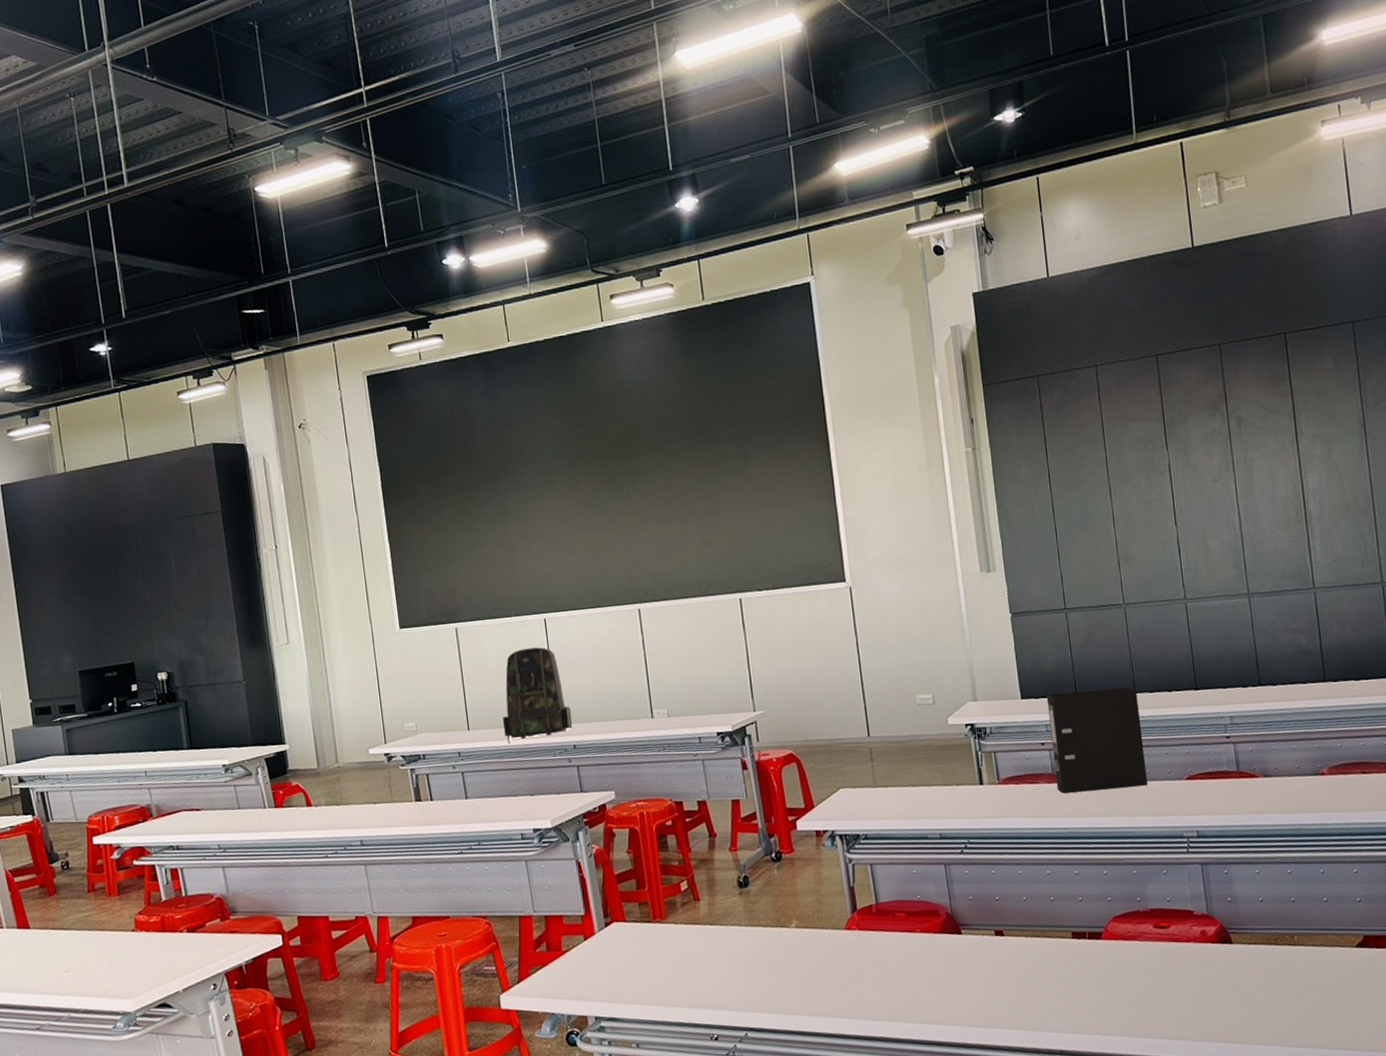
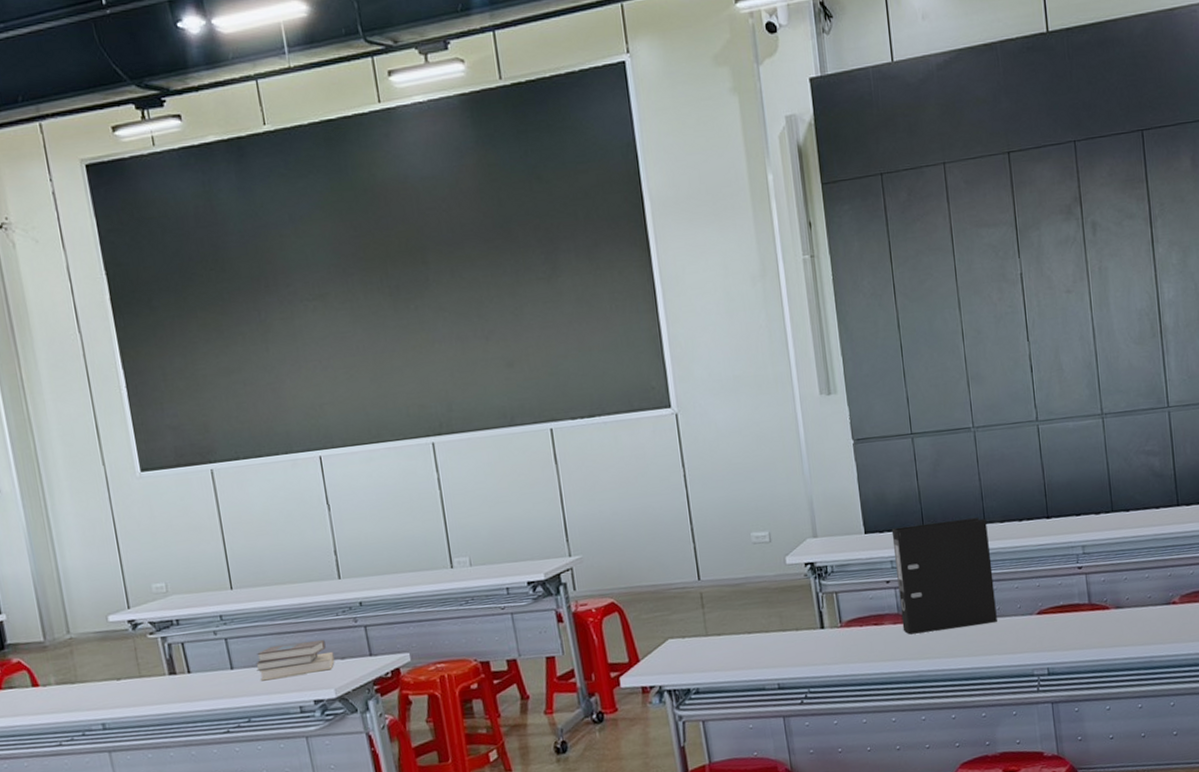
books: none [486,776,552,810] -> present [256,640,335,681]
backpack: present [502,647,573,743] -> none [272,489,358,603]

